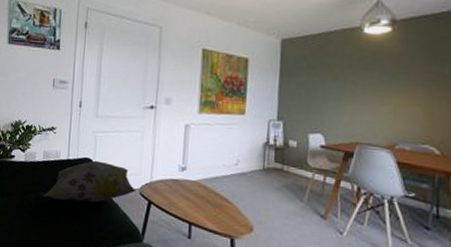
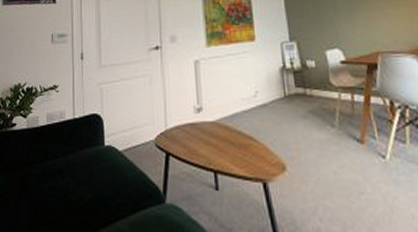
decorative pillow: present [44,160,136,203] -> none [50,115,151,167]

